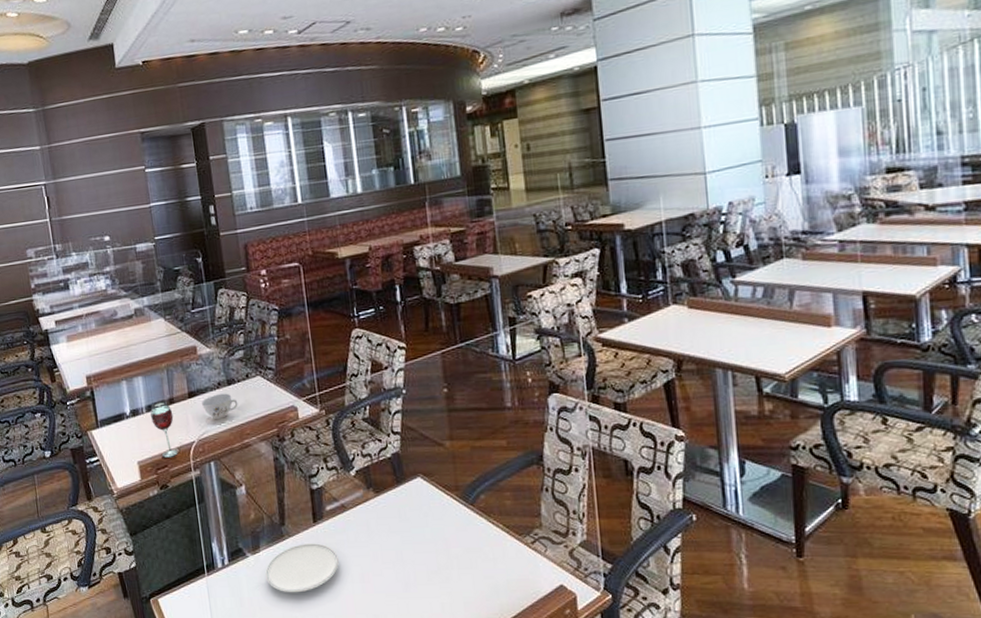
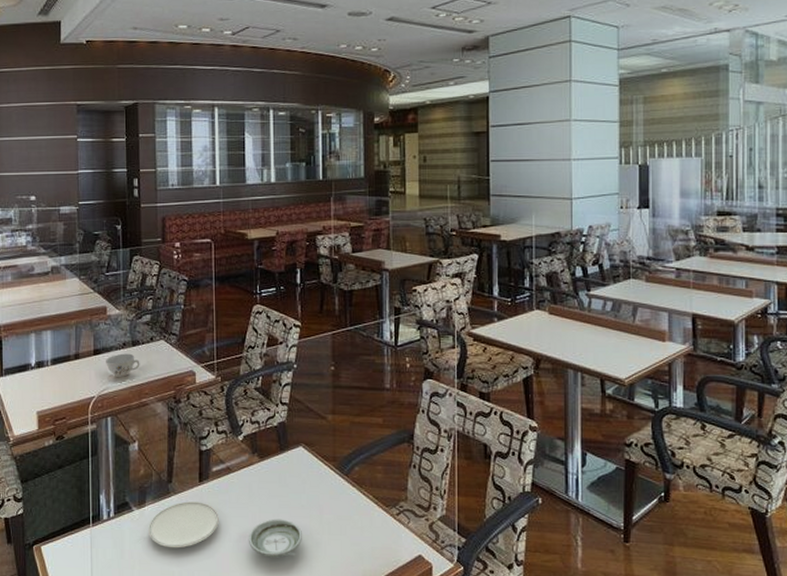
wineglass: present [150,400,180,458] -> none [55,355,79,410]
saucer: none [371,555,431,597] -> present [248,519,303,558]

